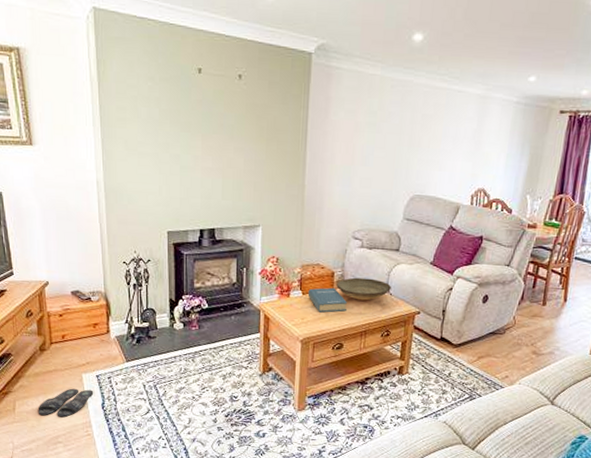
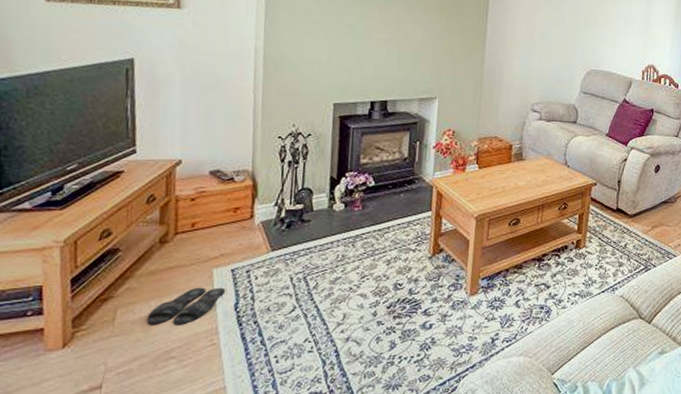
hardback book: present [307,287,347,313] -> none [484,160,525,187]
decorative bowl: present [336,277,391,302] -> none [514,150,569,175]

